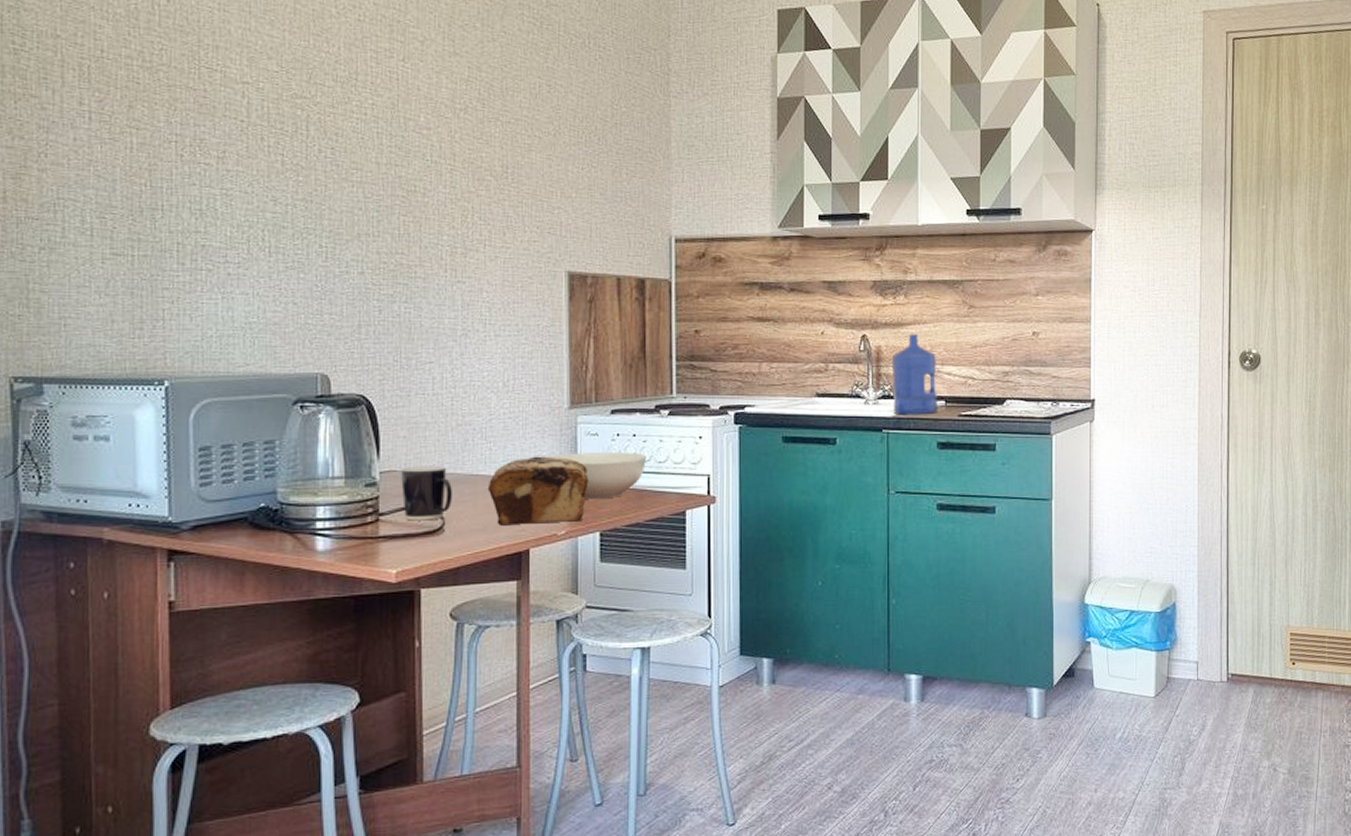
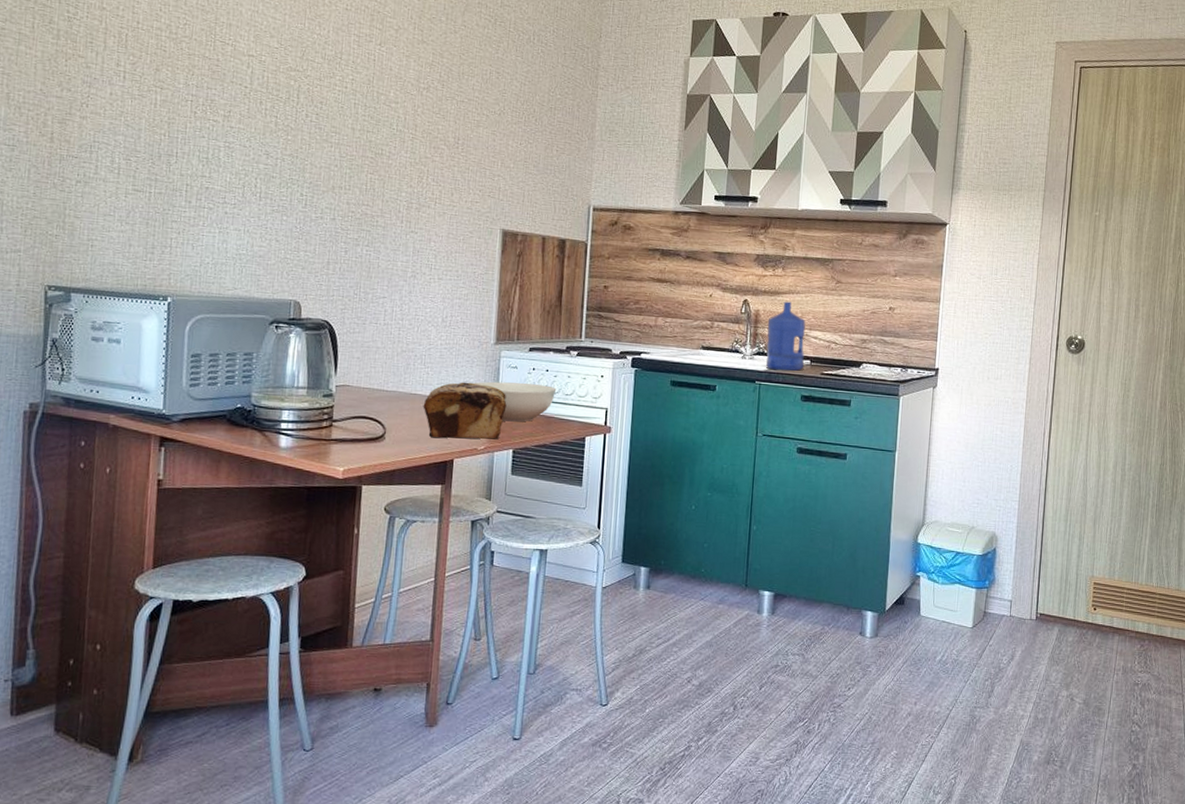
mug: present [400,465,453,521] -> none [352,383,395,429]

